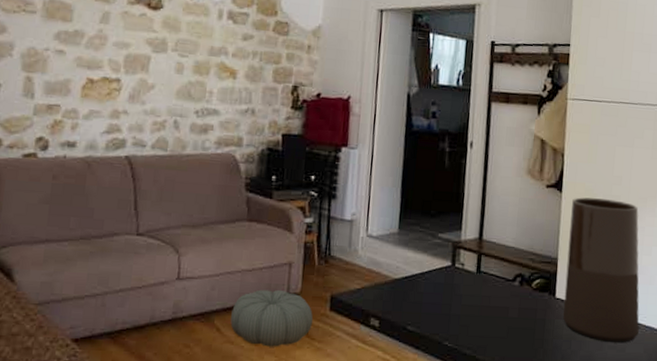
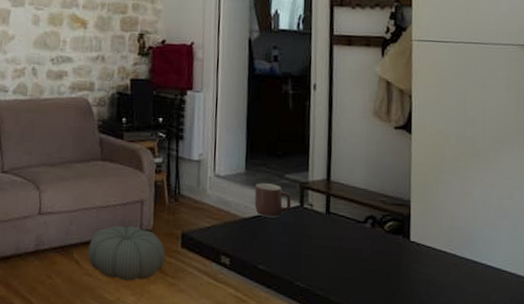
mug: none [406,243,443,278] -> present [254,183,292,218]
vase: present [563,197,639,343] -> none [419,139,504,290]

